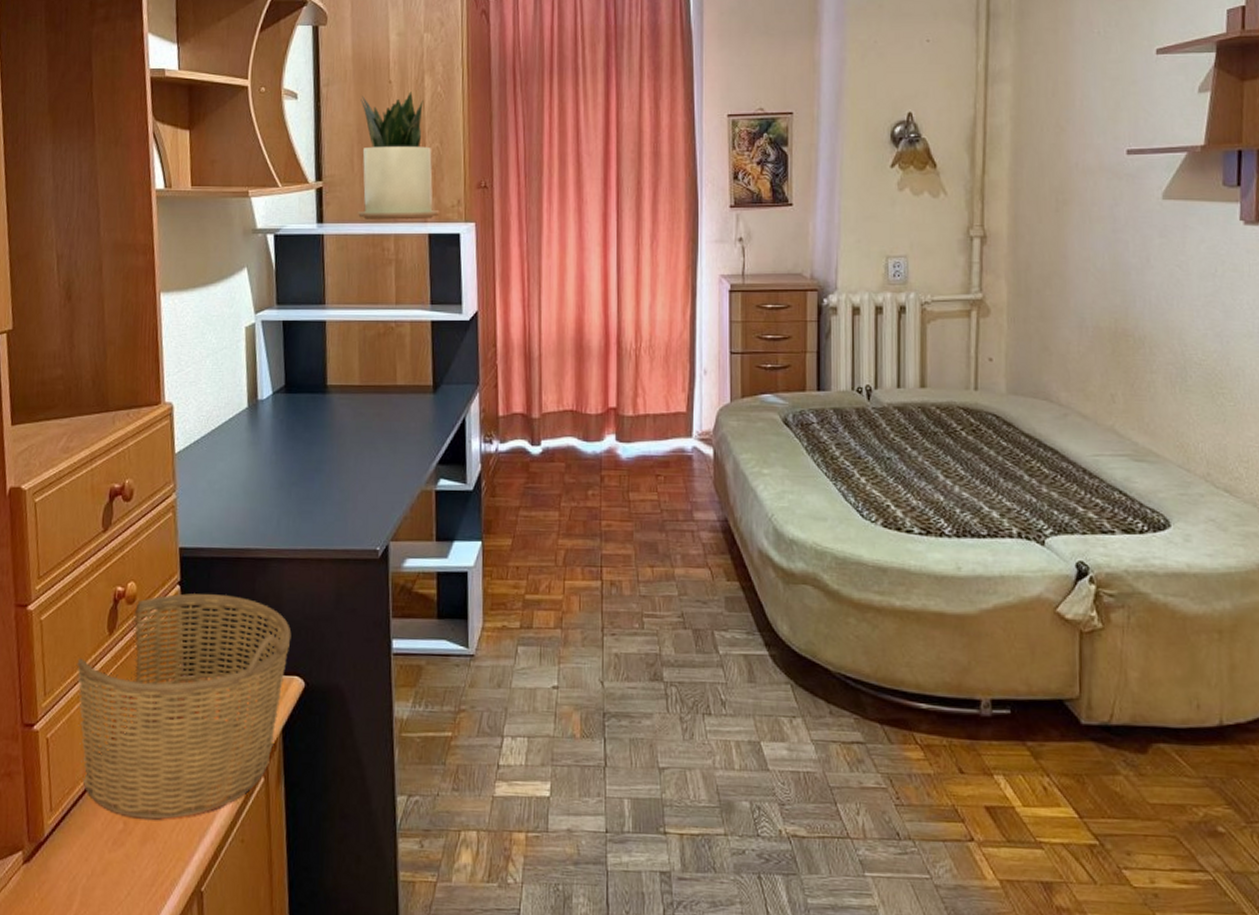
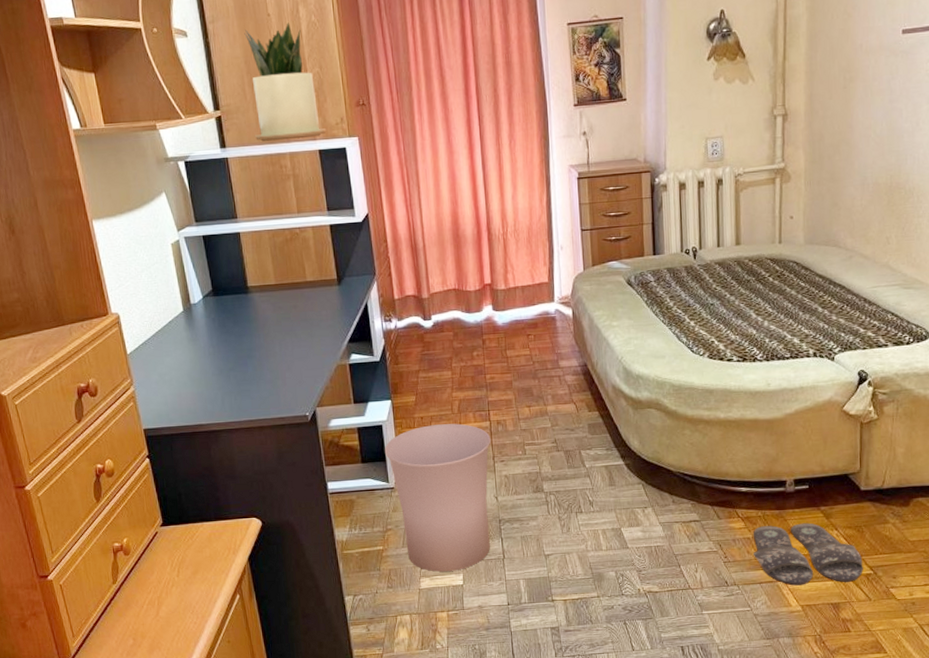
basket: present [77,593,292,820] -> none [74,462,246,635]
waste bin: none [467,578,601,777] -> present [384,423,491,572]
slippers: none [935,760,1085,853] -> present [754,523,863,586]

